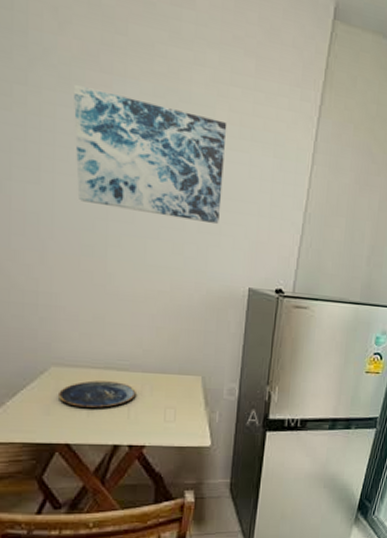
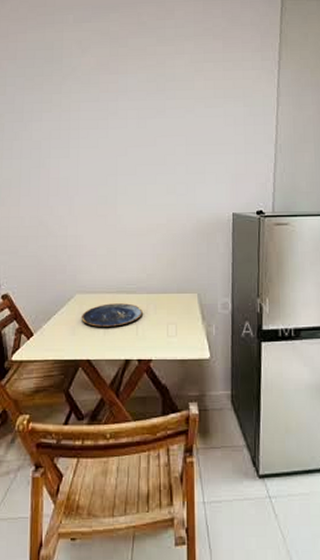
wall art: present [73,85,227,225] -> none [91,86,204,166]

